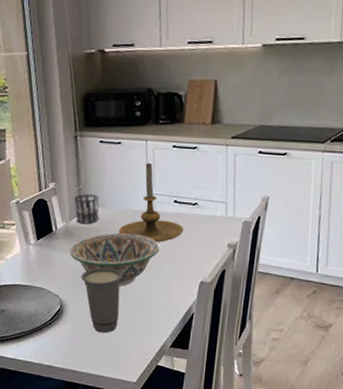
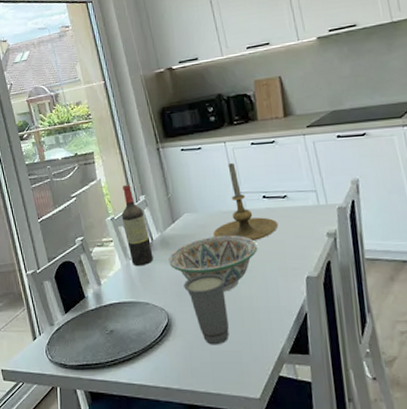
wine bottle: none [27,168,55,253] -> present [121,184,154,267]
cup: present [74,193,99,225] -> none [165,201,192,232]

